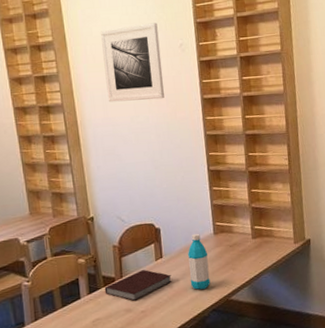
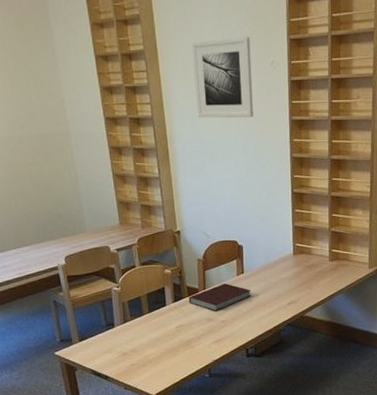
water bottle: present [188,233,211,290] -> none [268,252,287,306]

